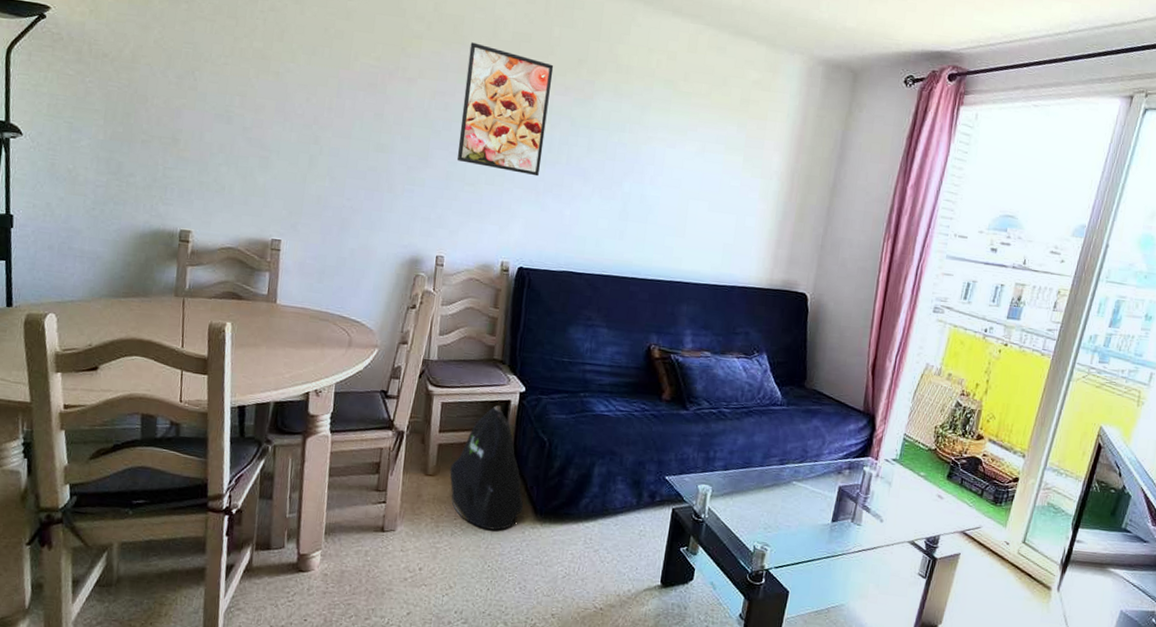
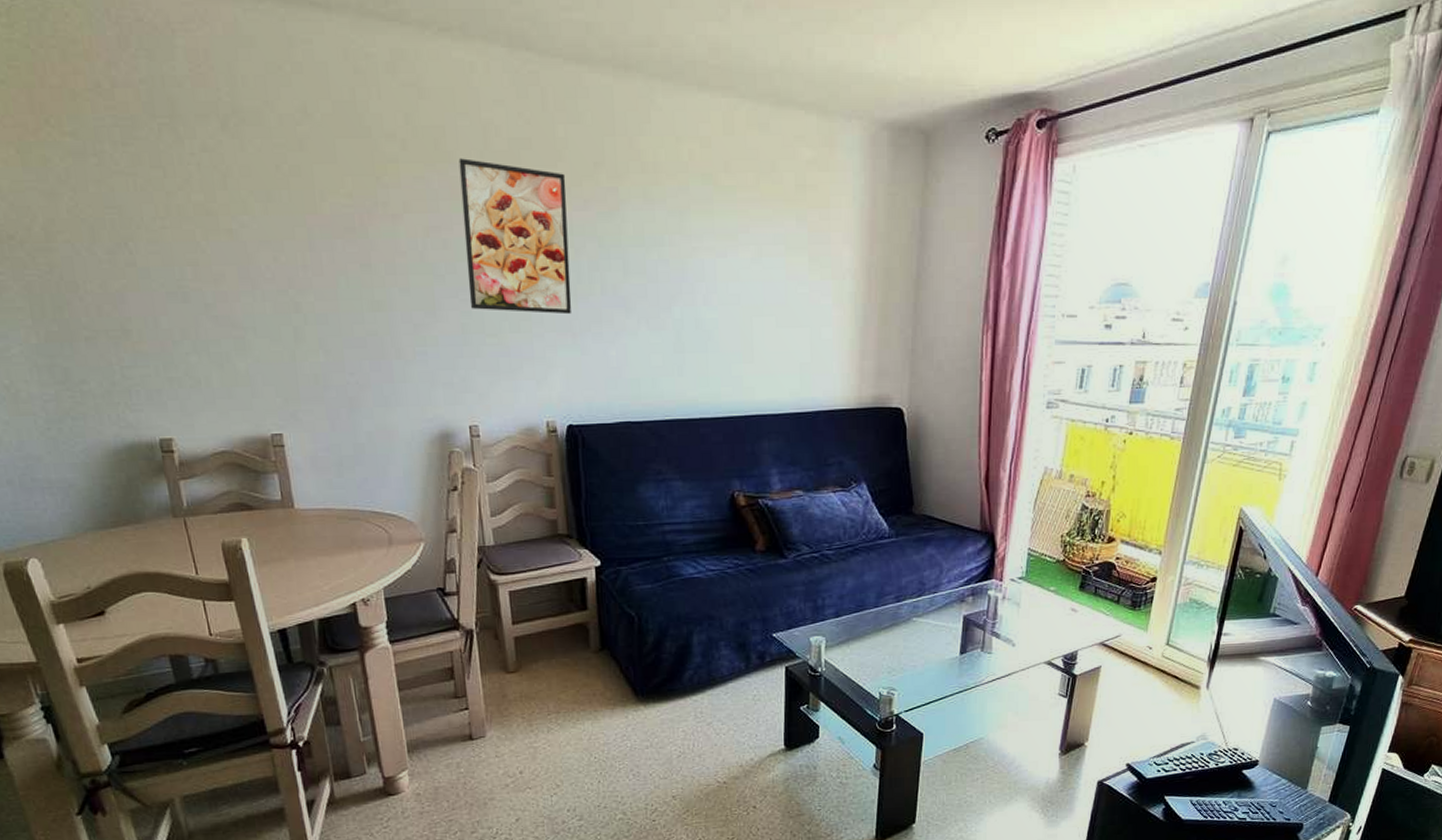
backpack: present [450,404,524,531] -> none [532,584,622,720]

